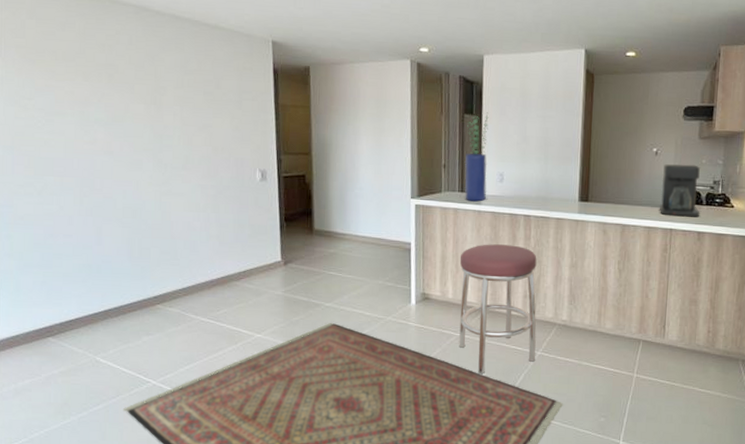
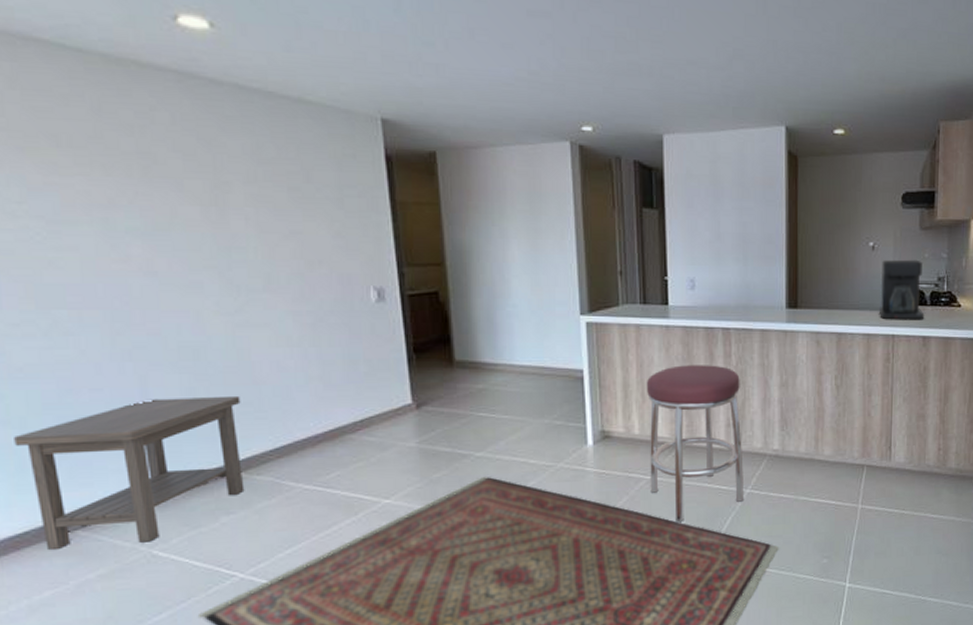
side table: none [14,245,162,351] -> present [14,395,245,549]
vase: present [464,112,489,202] -> none [645,205,676,315]

